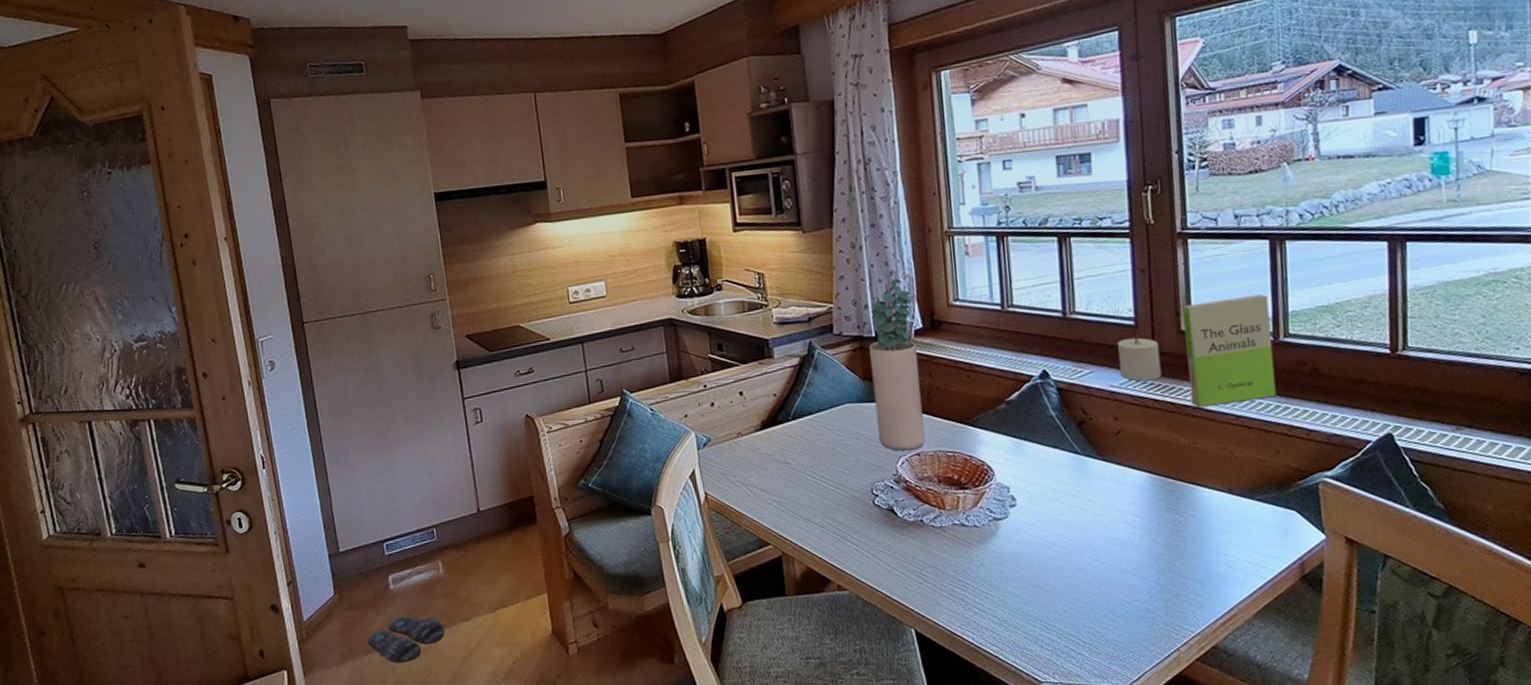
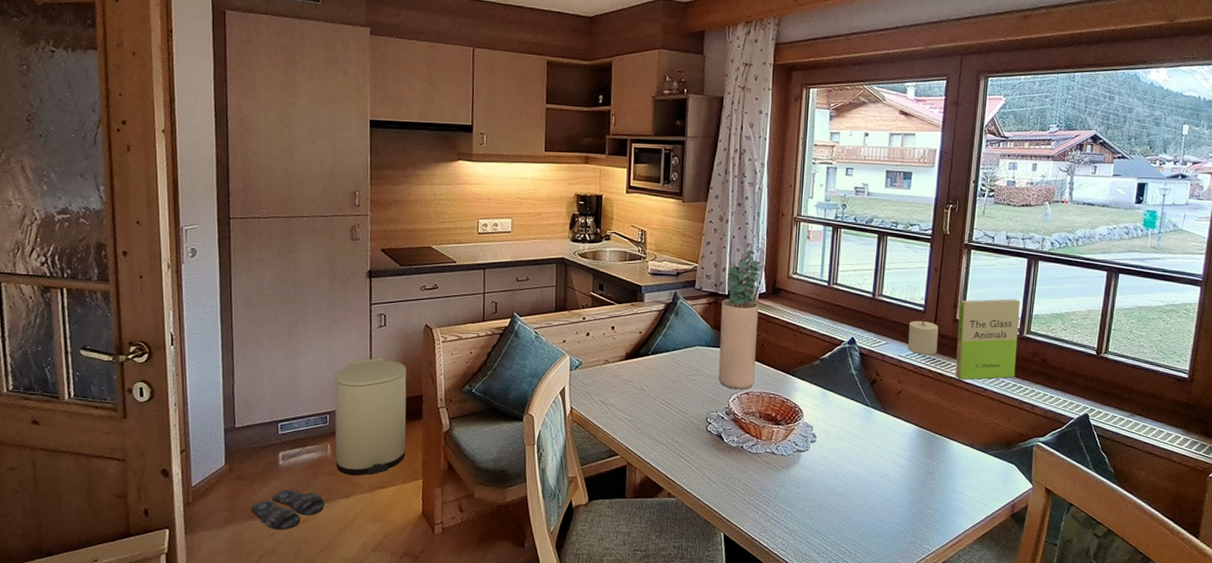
pedal bin: none [436,457,525,595] -> present [335,357,407,475]

